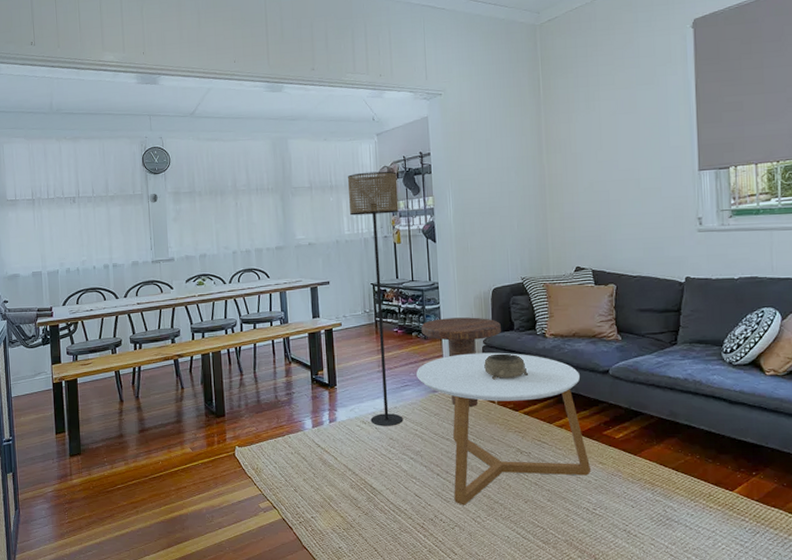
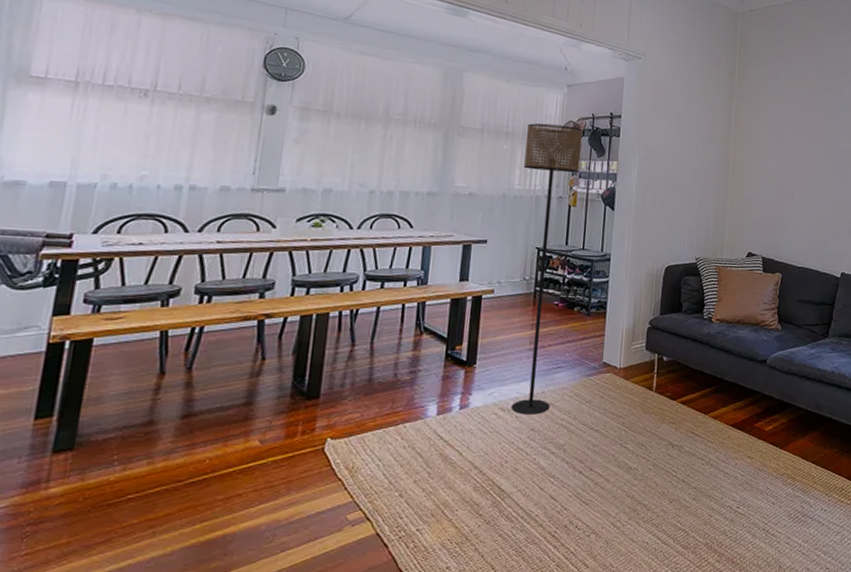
coffee table: present [416,352,592,505] -> none [572,334,740,508]
side table: present [421,317,501,407] -> none [585,293,669,394]
decorative bowl: present [484,353,529,380] -> none [646,336,691,365]

